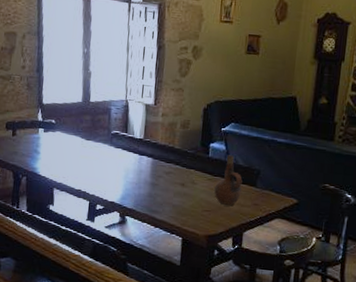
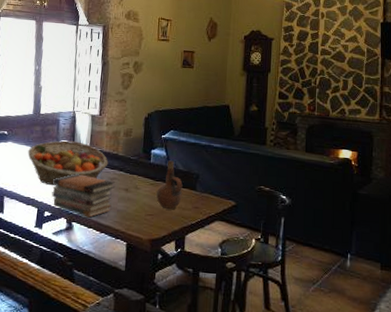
fruit basket: none [77,131,164,179] -> present [28,140,109,186]
book stack: none [104,166,171,212] -> present [51,174,115,218]

